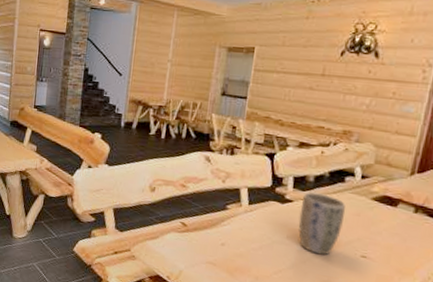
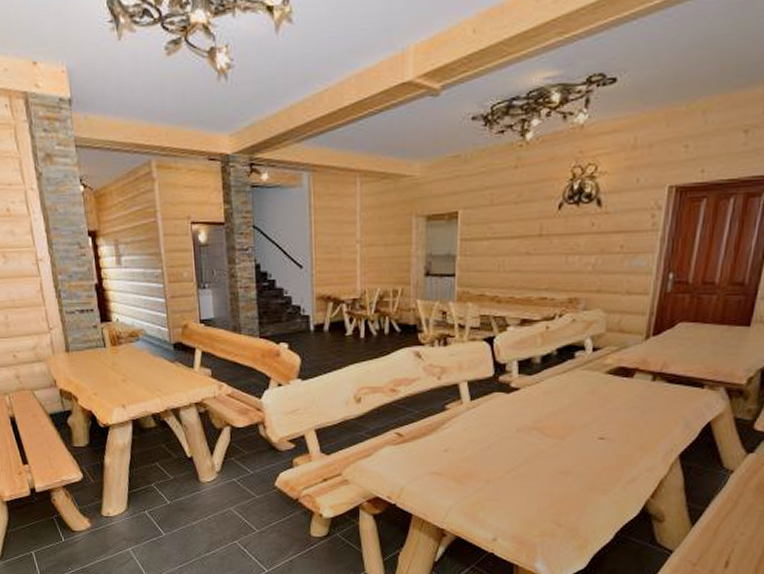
plant pot: present [298,192,346,255] -> none [528,375,578,444]

